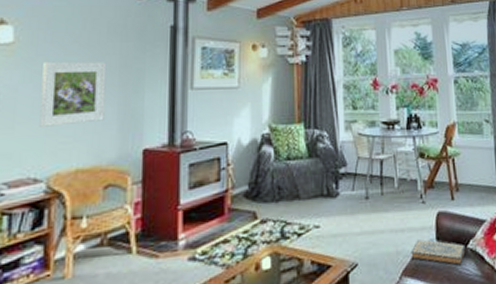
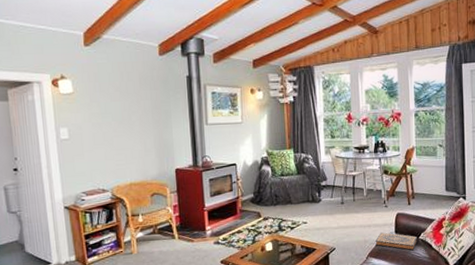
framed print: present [39,61,107,127] -> none [97,106,145,154]

